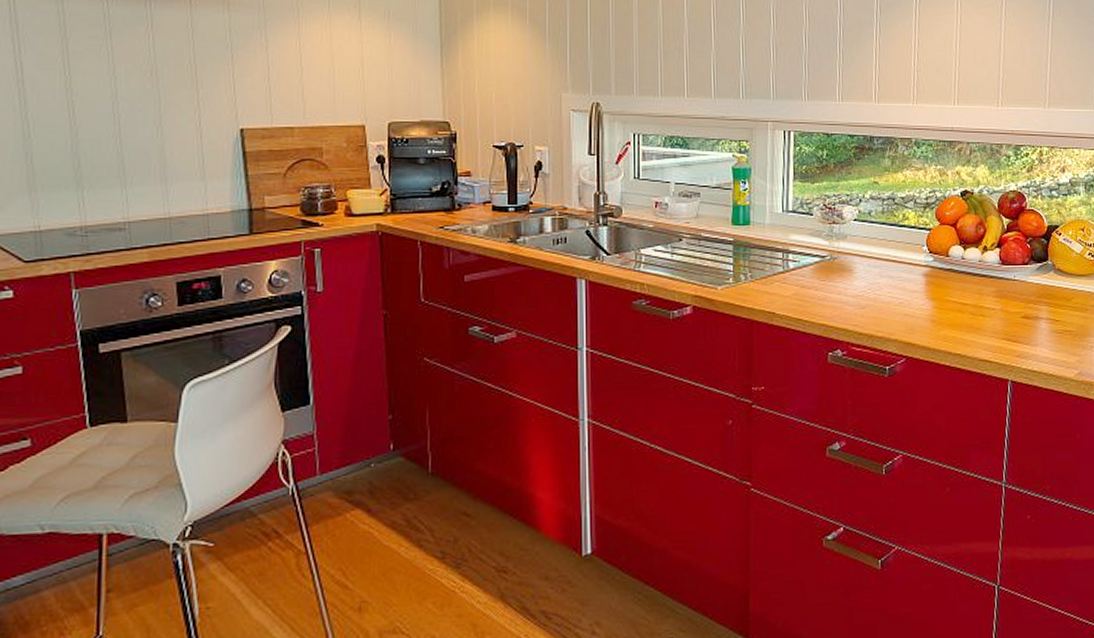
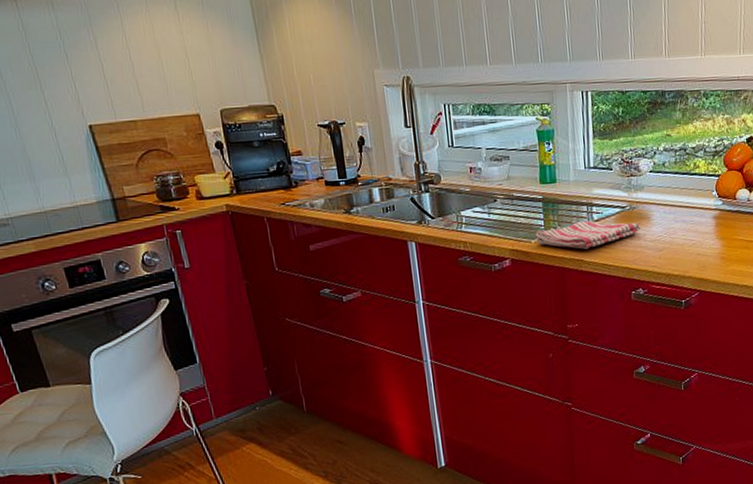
dish towel: none [723,268,841,300] -> present [535,220,640,249]

